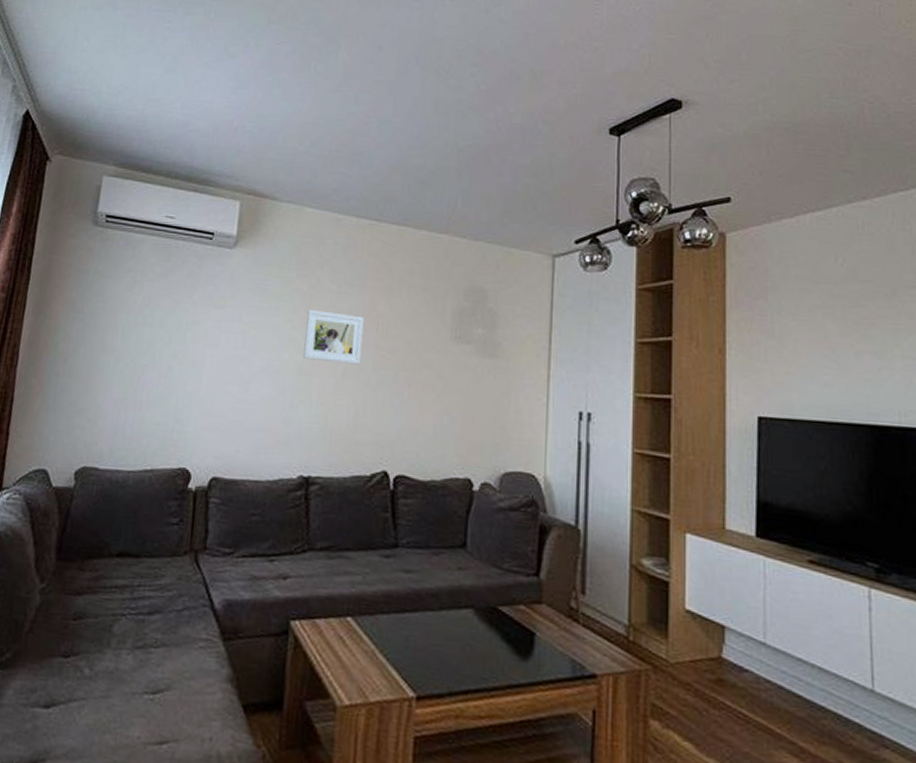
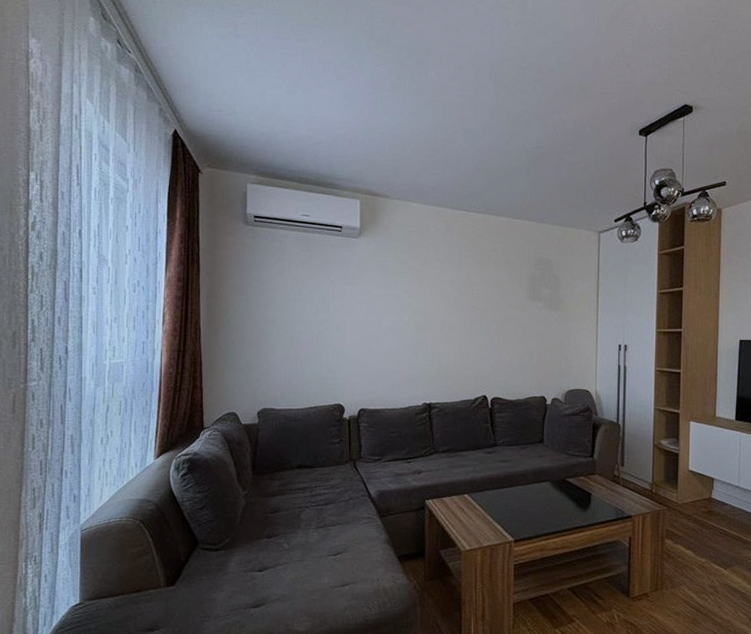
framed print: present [303,310,364,365] -> none [419,282,462,321]

